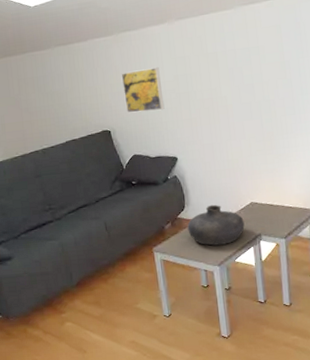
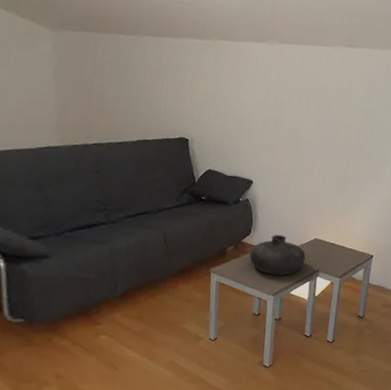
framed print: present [121,67,165,113] -> none [209,82,252,130]

